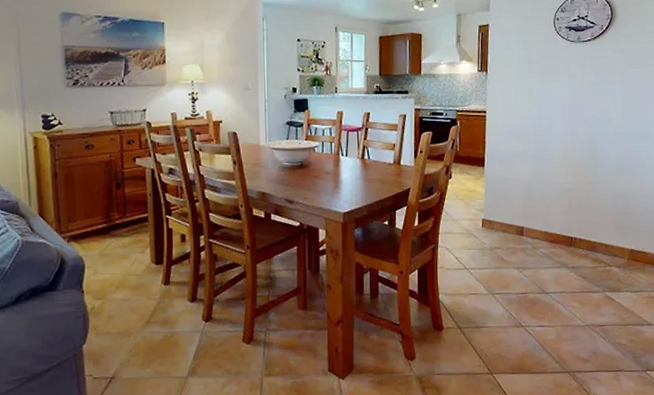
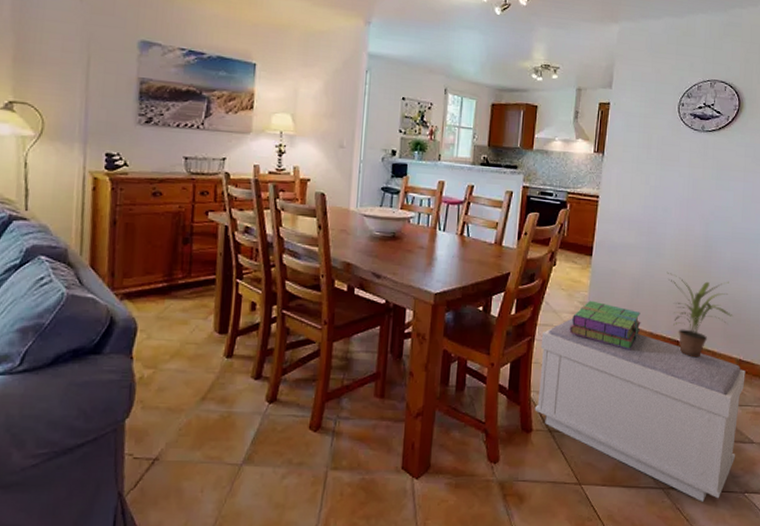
bench: none [443,225,638,382] -> present [534,318,746,502]
stack of books: none [469,207,536,250] -> present [569,300,641,351]
potted plant: none [556,174,622,251] -> present [667,271,733,358]

